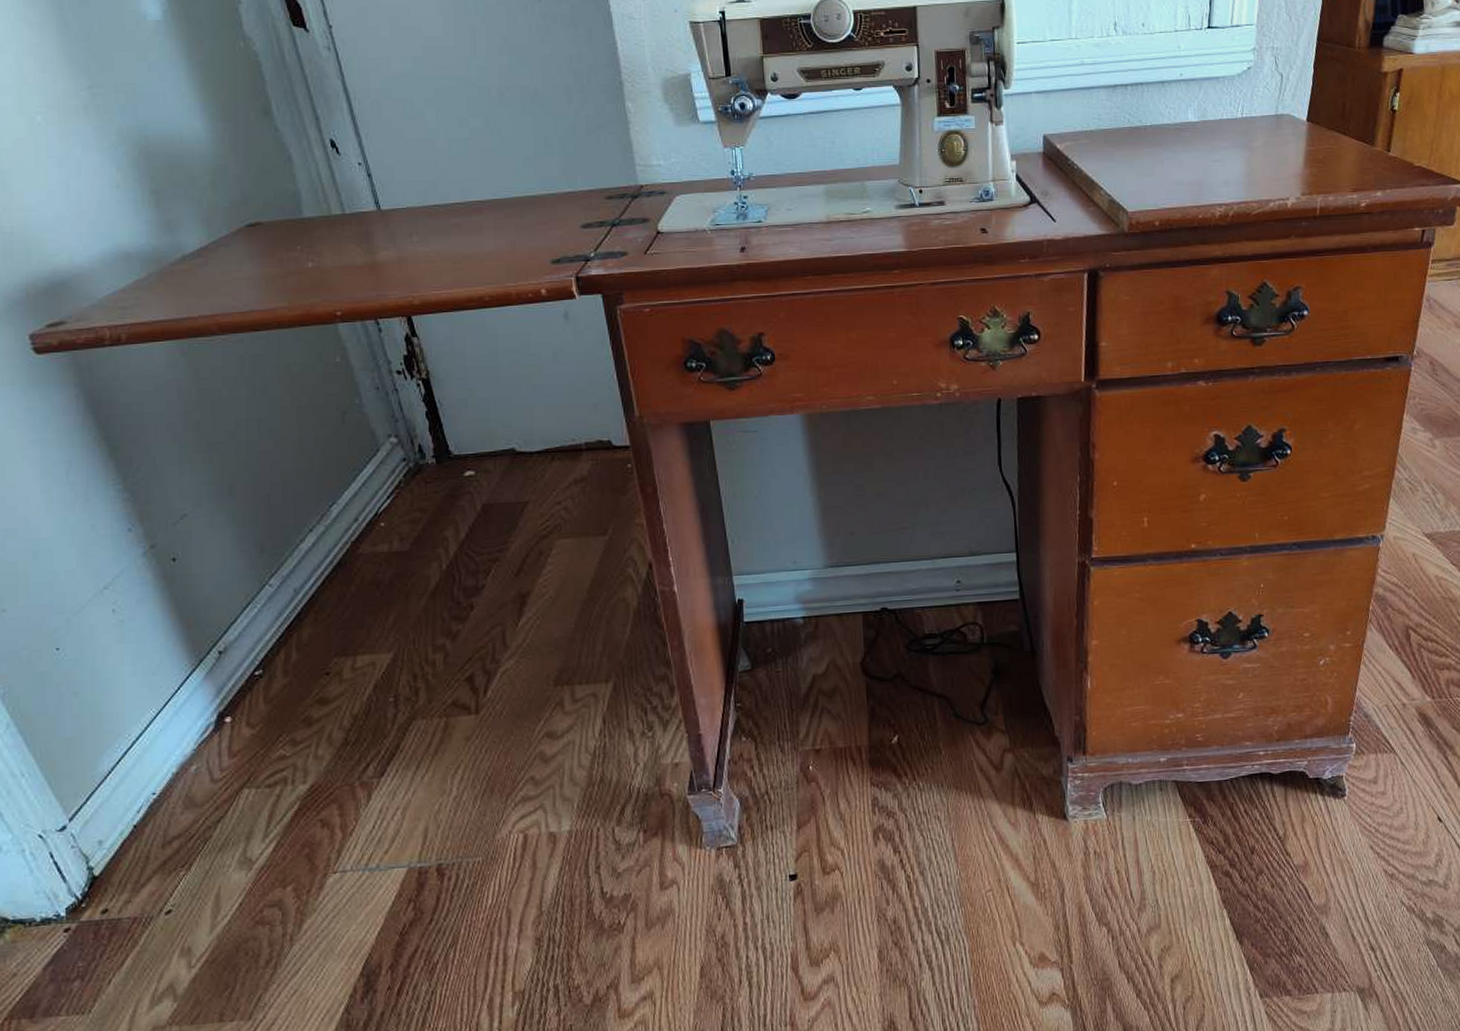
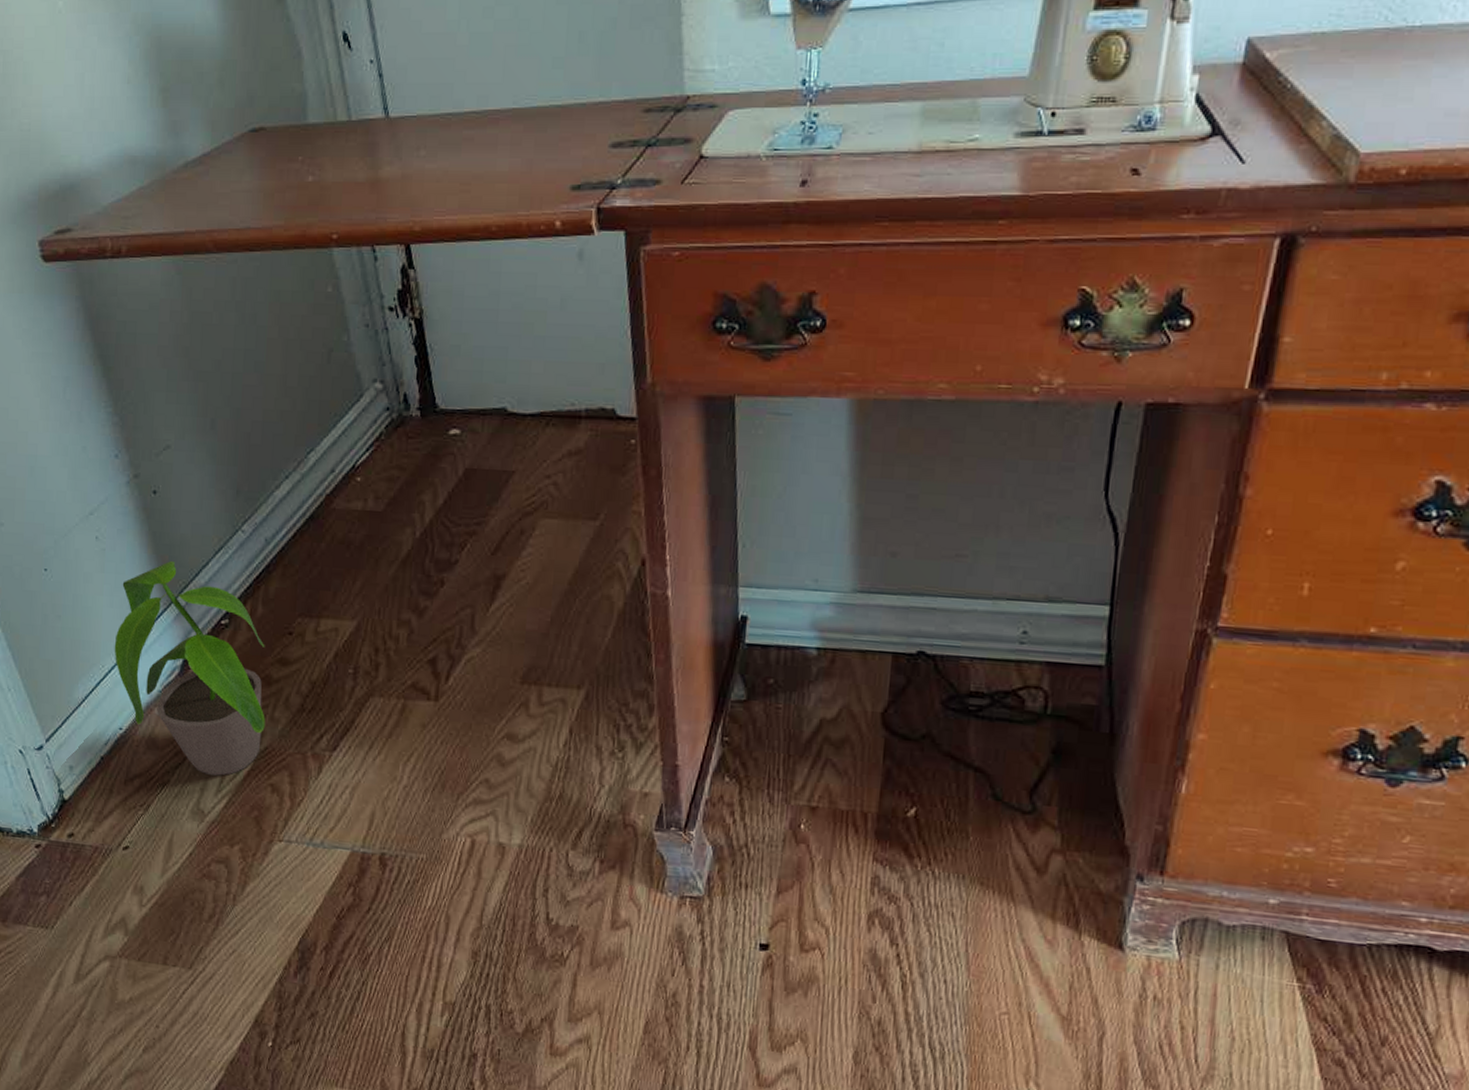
potted plant: none [140,623,309,823] -> present [114,561,265,776]

